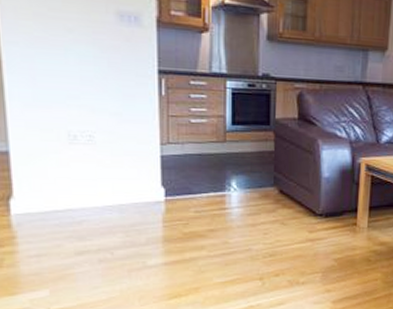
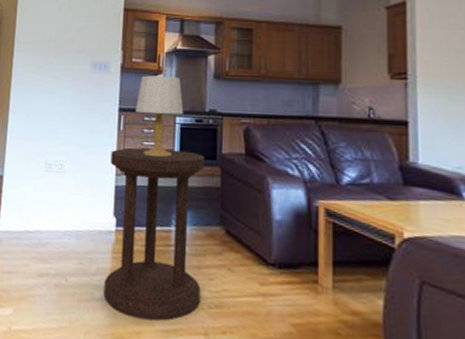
side table: none [153,114,259,277] -> present [103,147,205,321]
table lamp: none [179,32,235,124] -> present [135,75,184,157]

